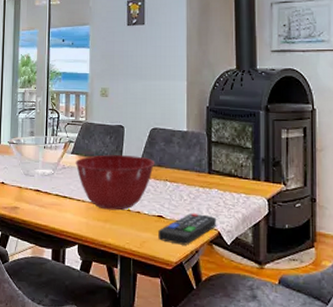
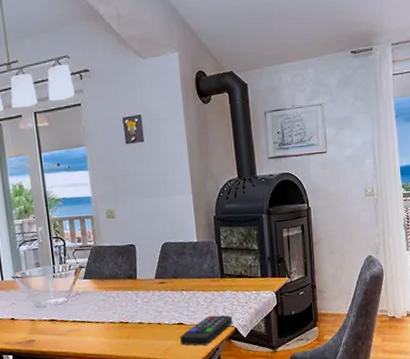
mixing bowl: present [75,155,155,211] -> none [89,271,170,327]

